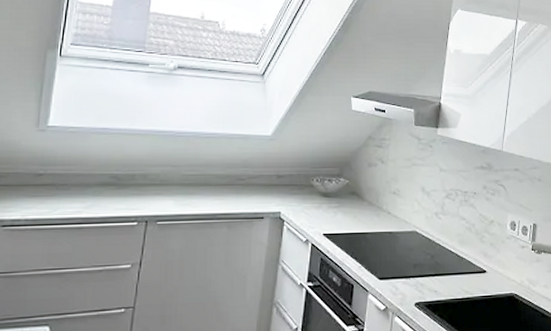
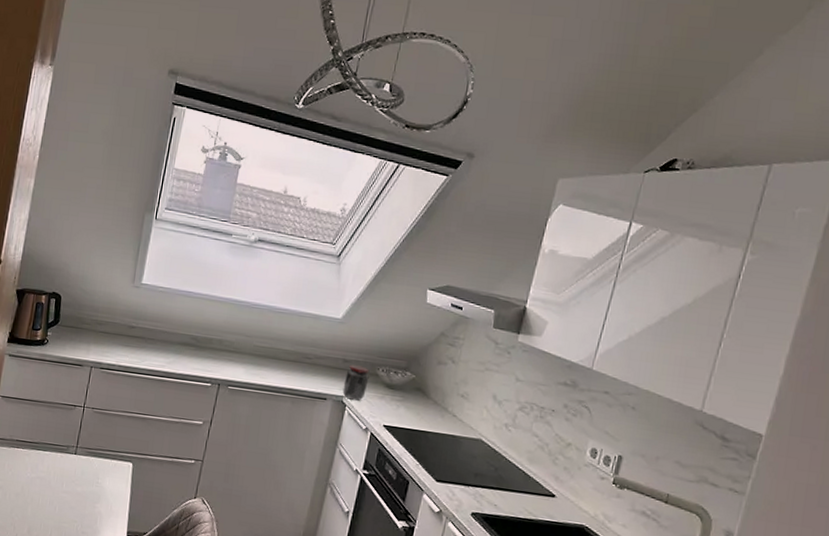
jar: none [279,179,305,214] -> present [342,364,370,401]

